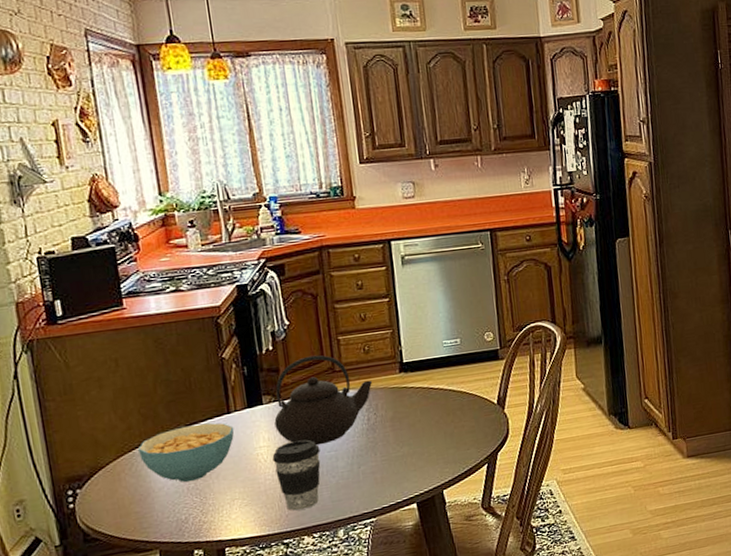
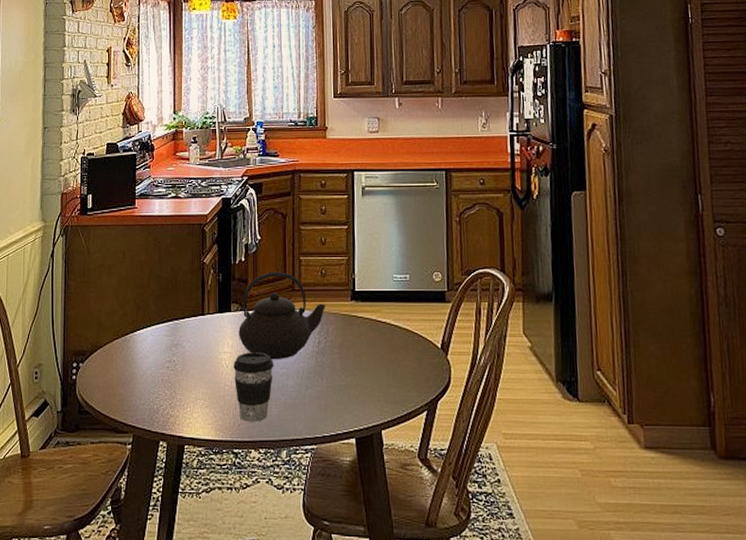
cereal bowl: present [138,422,234,483] -> none [130,321,205,374]

